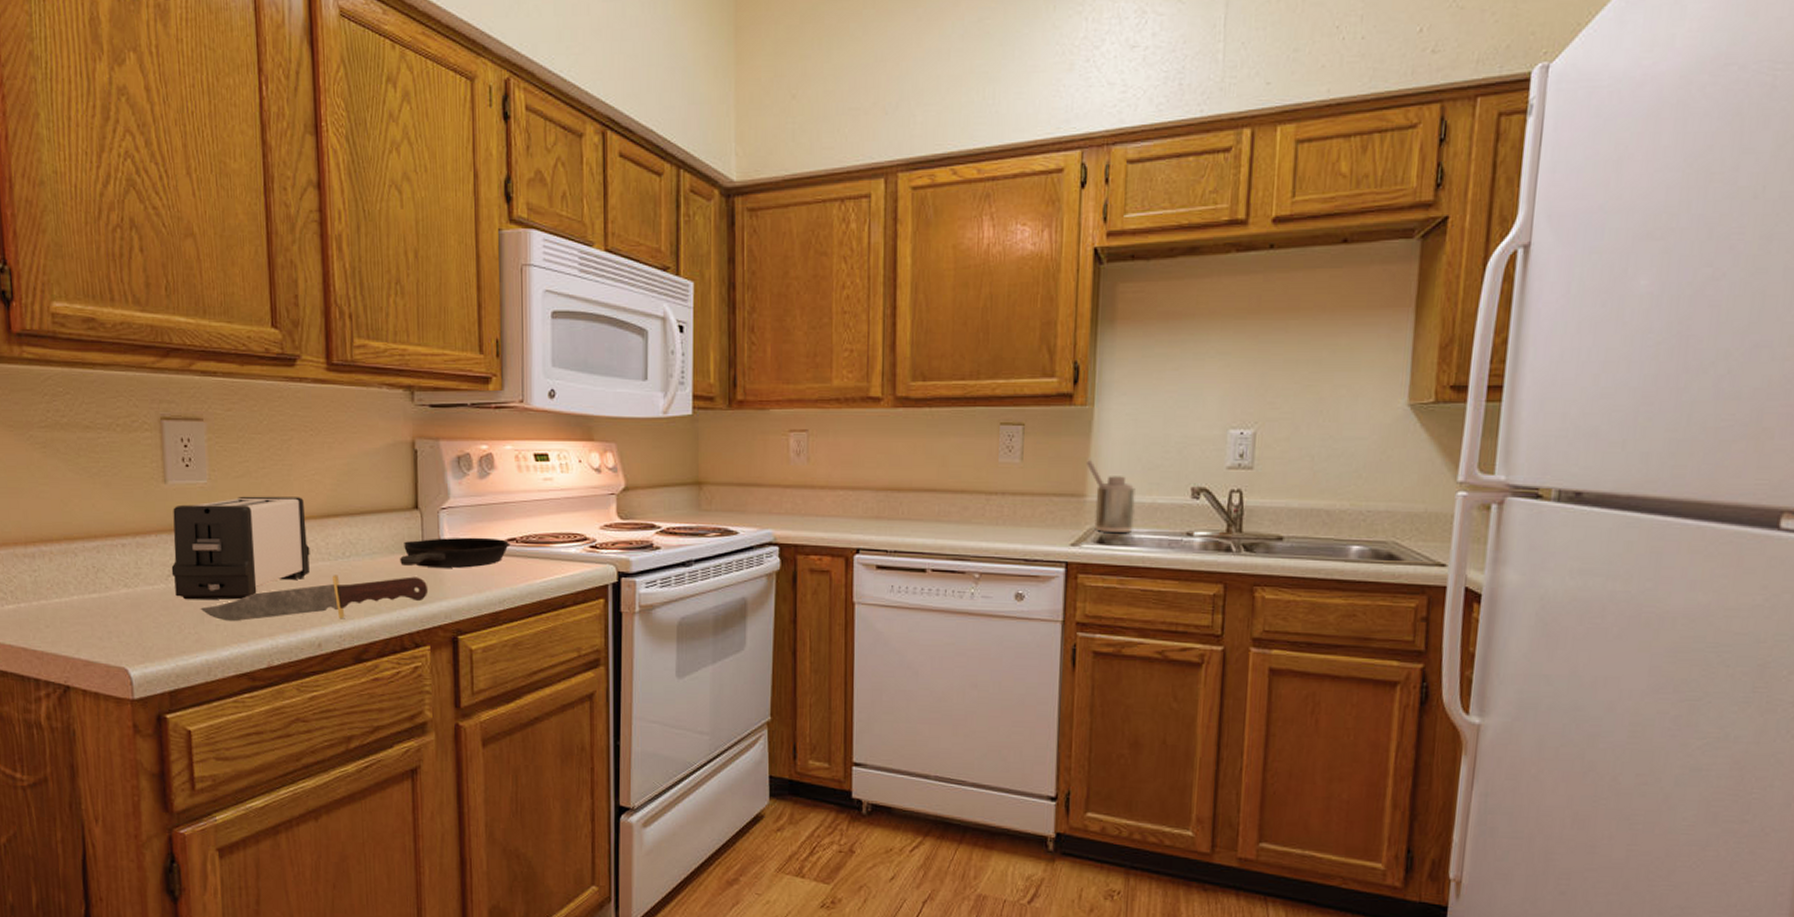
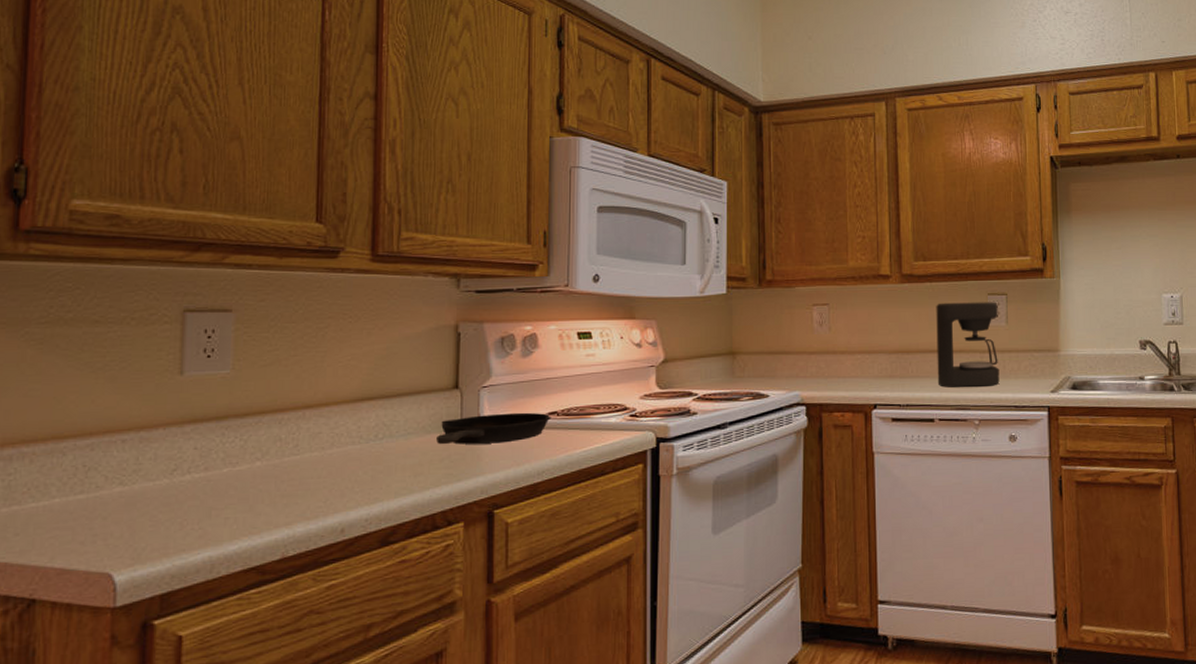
toaster: present [171,496,310,600] -> none [178,382,340,494]
knife: present [200,575,429,622] -> none [208,454,465,514]
coffee maker: none [932,432,1012,536] -> present [936,302,1000,389]
soap dispenser: present [1087,460,1135,534] -> none [1058,322,1098,381]

